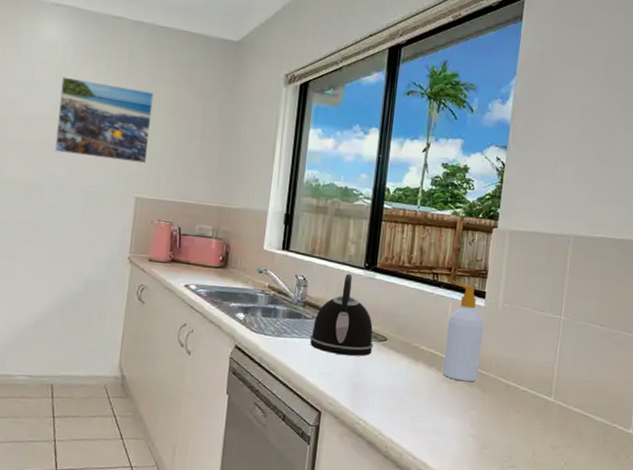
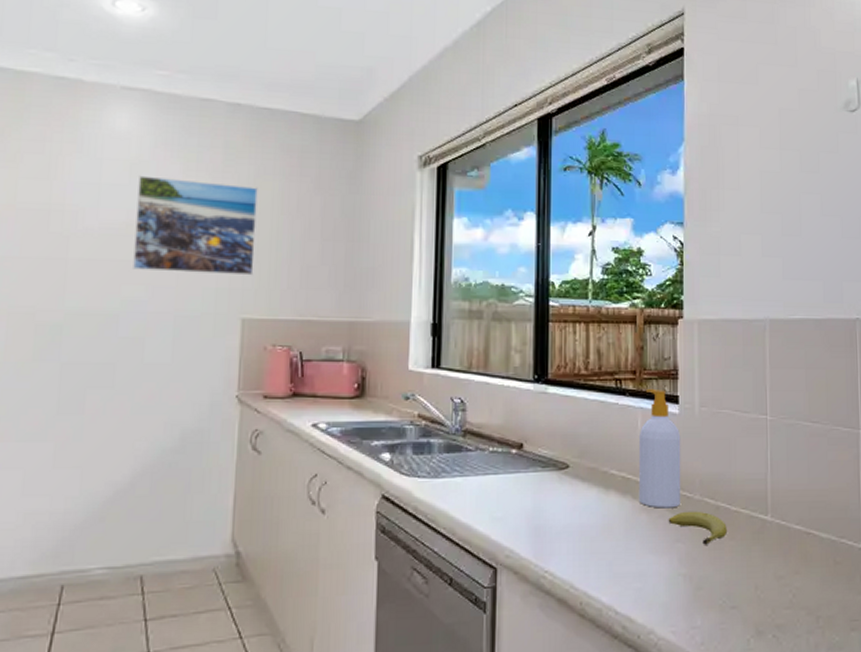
kettle: present [309,273,373,356] -> none [474,389,553,493]
fruit: none [465,386,515,415] -> present [668,511,727,545]

